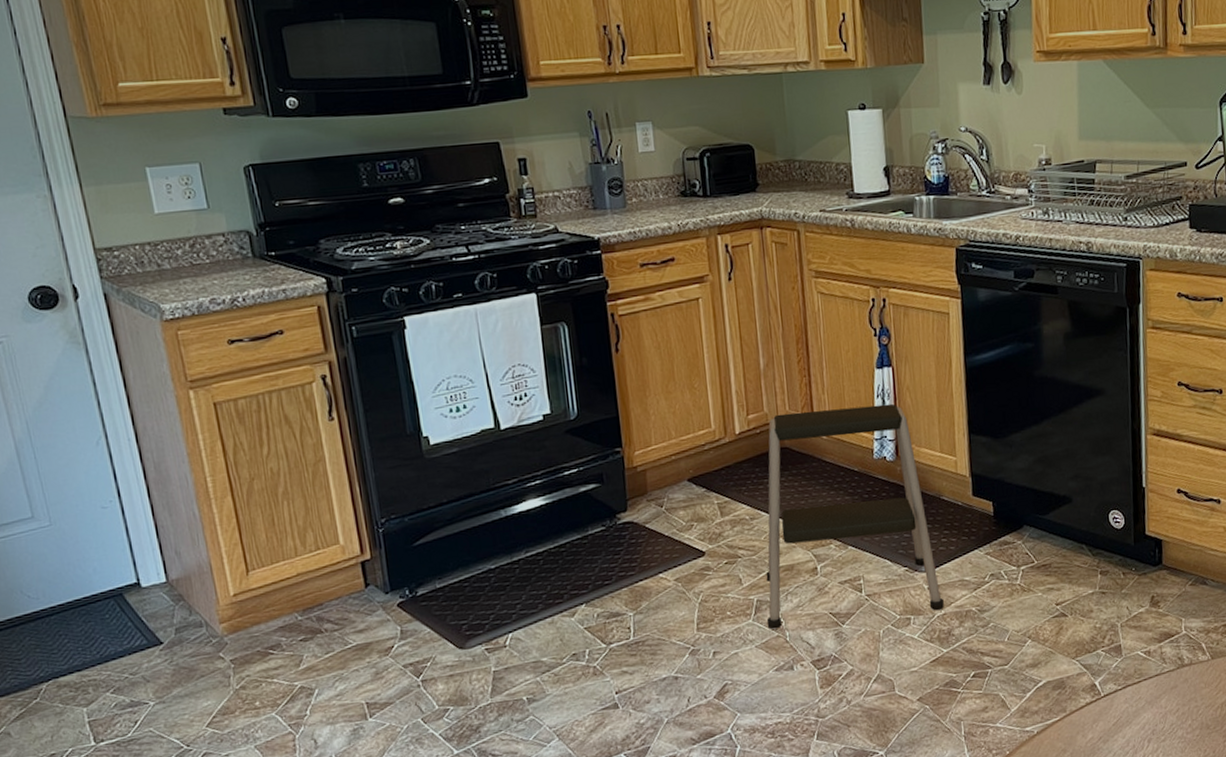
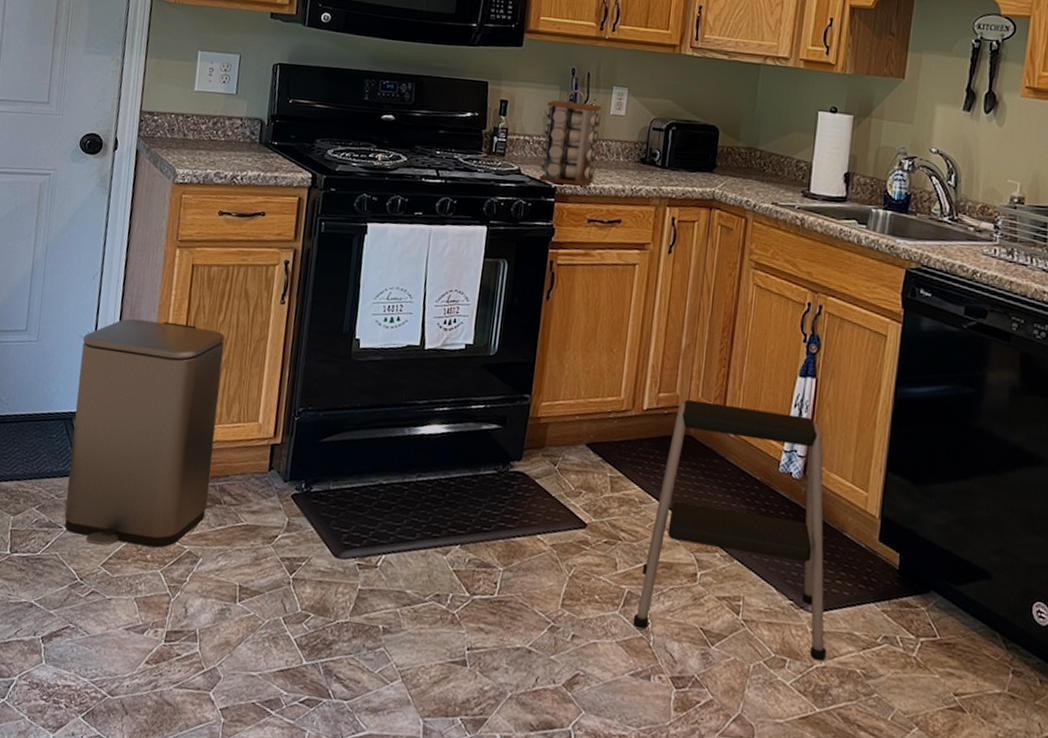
pedal bin: none [106,465,308,710] -> present [64,318,225,548]
spice rack: none [570,133,637,236] -> present [540,89,602,187]

